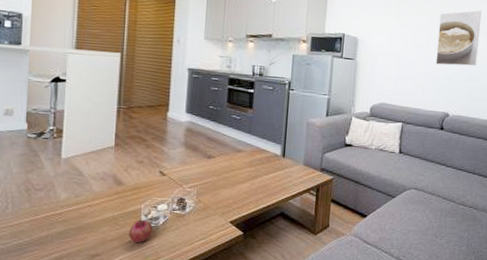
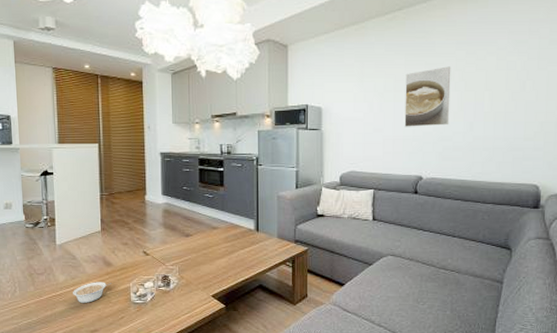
legume: none [75,201,121,224] -> present [73,282,112,303]
fruit: present [128,219,153,243] -> none [121,297,143,319]

